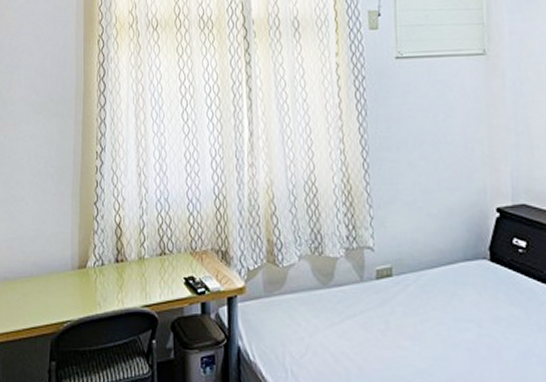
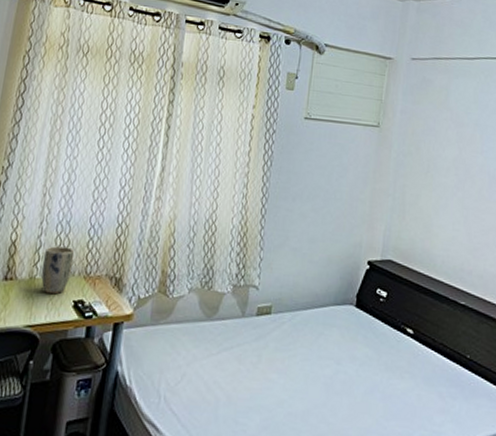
plant pot: none [148,224,178,273] -> present [41,246,75,294]

